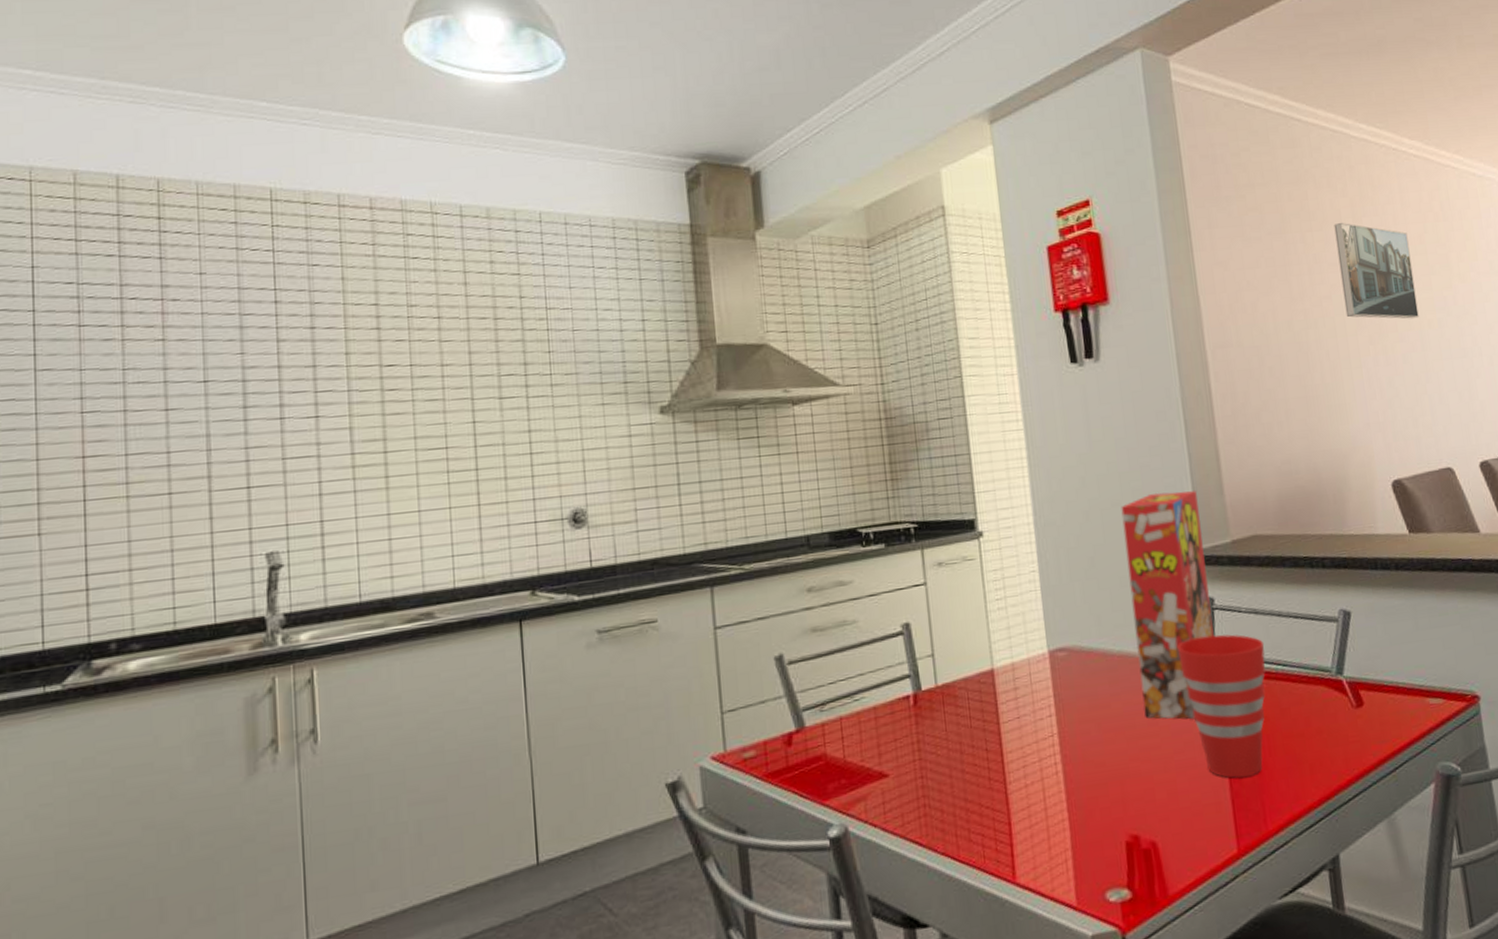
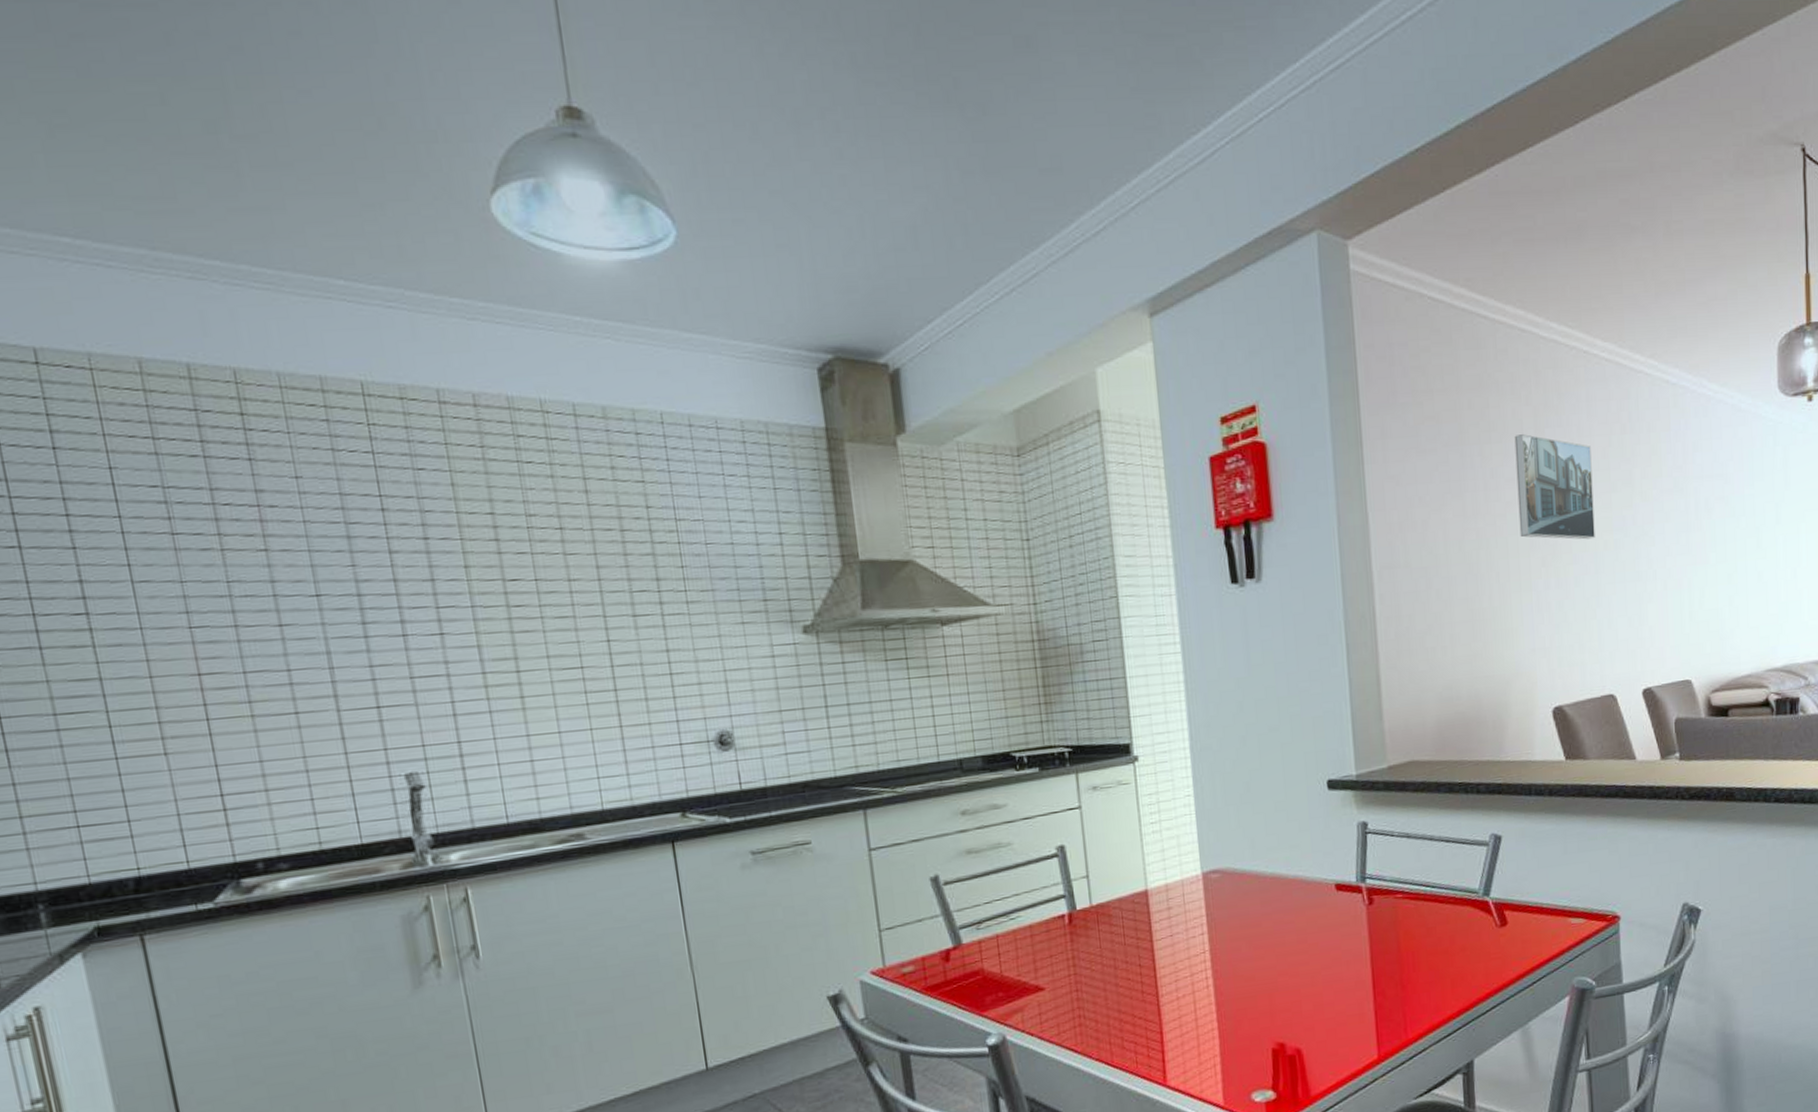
cereal box: present [1121,491,1214,720] -> none [1278,716,1366,938]
cup: present [1177,634,1265,778] -> none [1329,857,1415,992]

